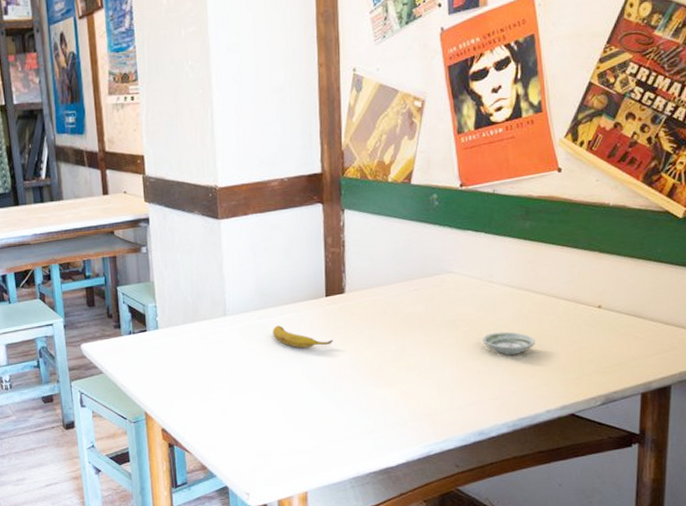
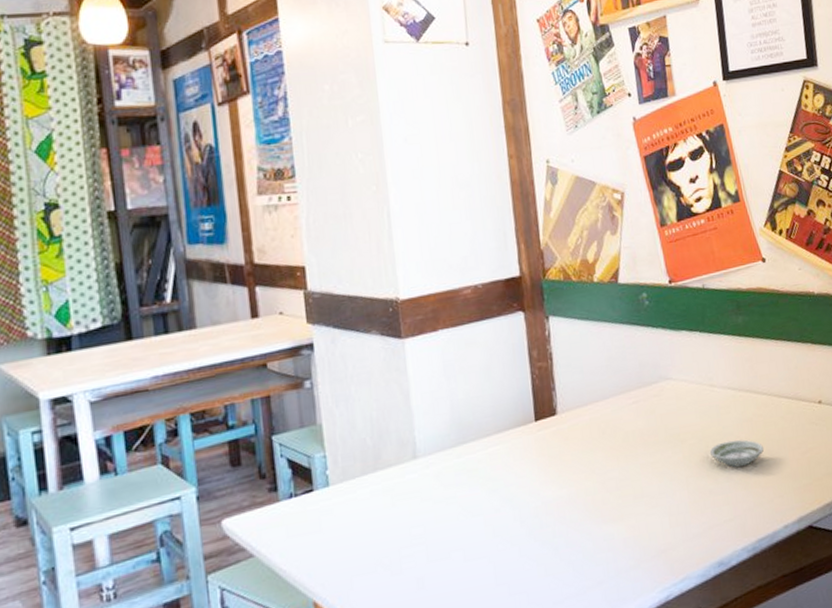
banana: present [273,325,334,348] -> none [475,462,548,489]

